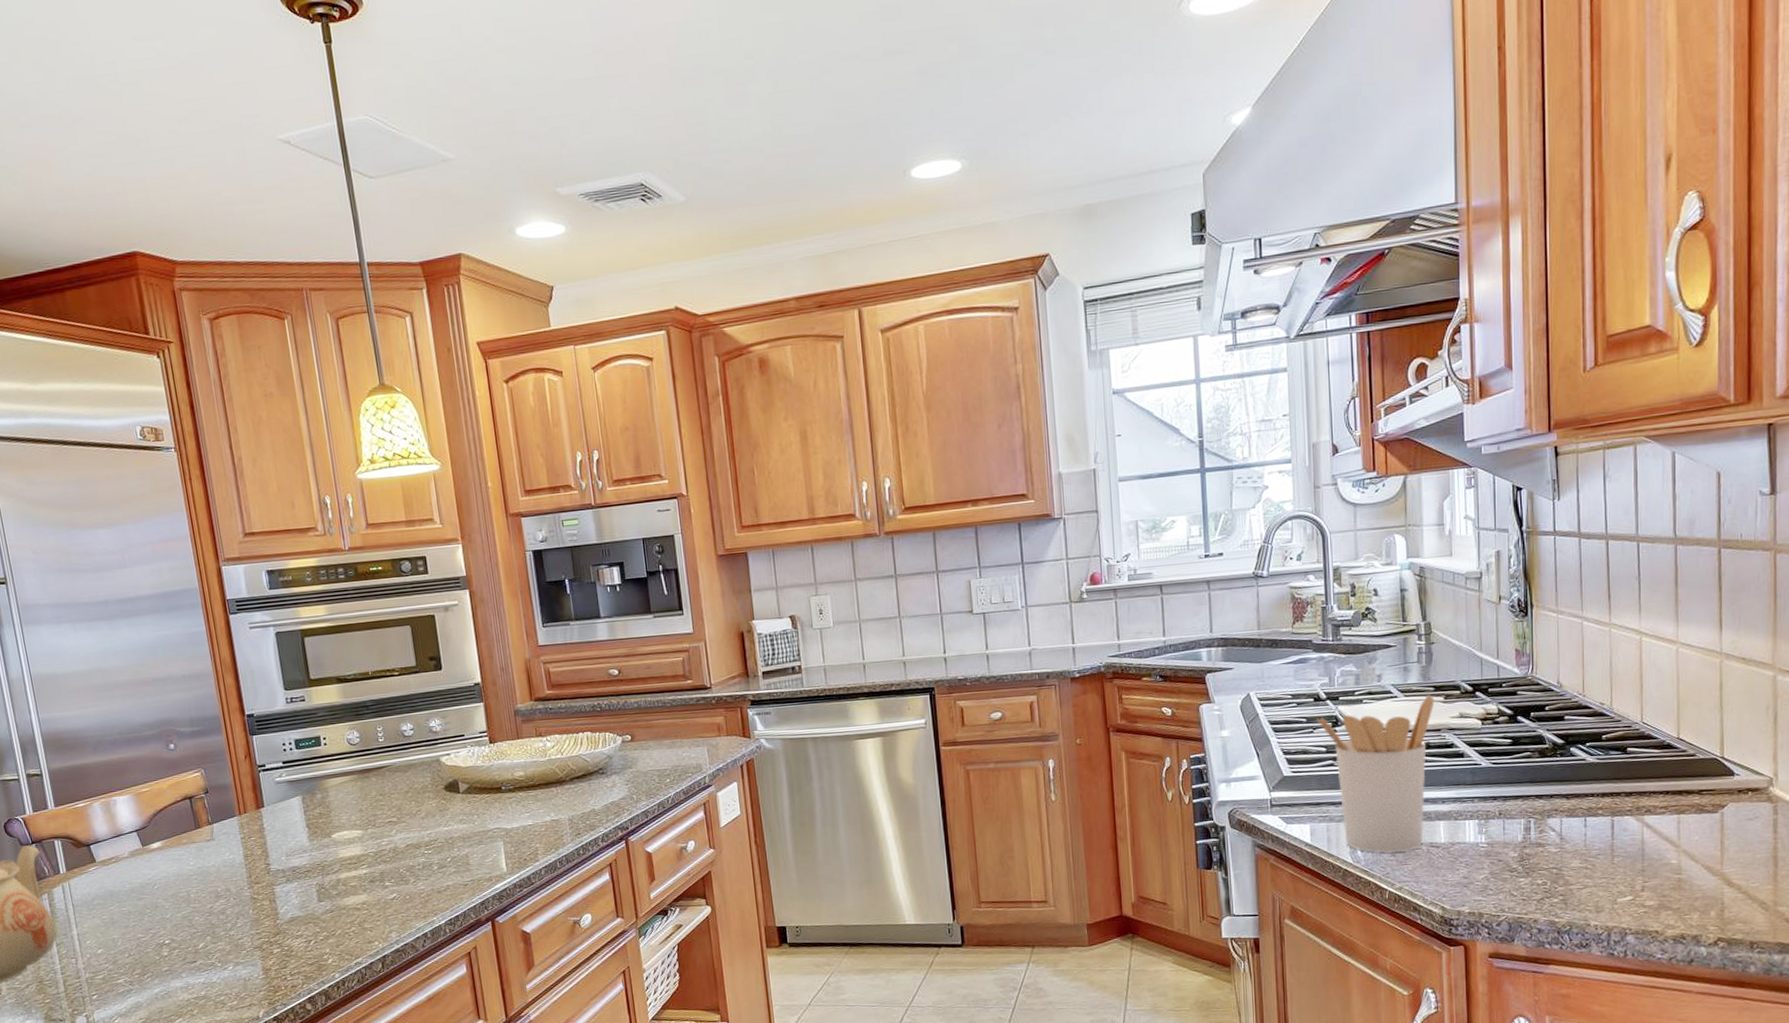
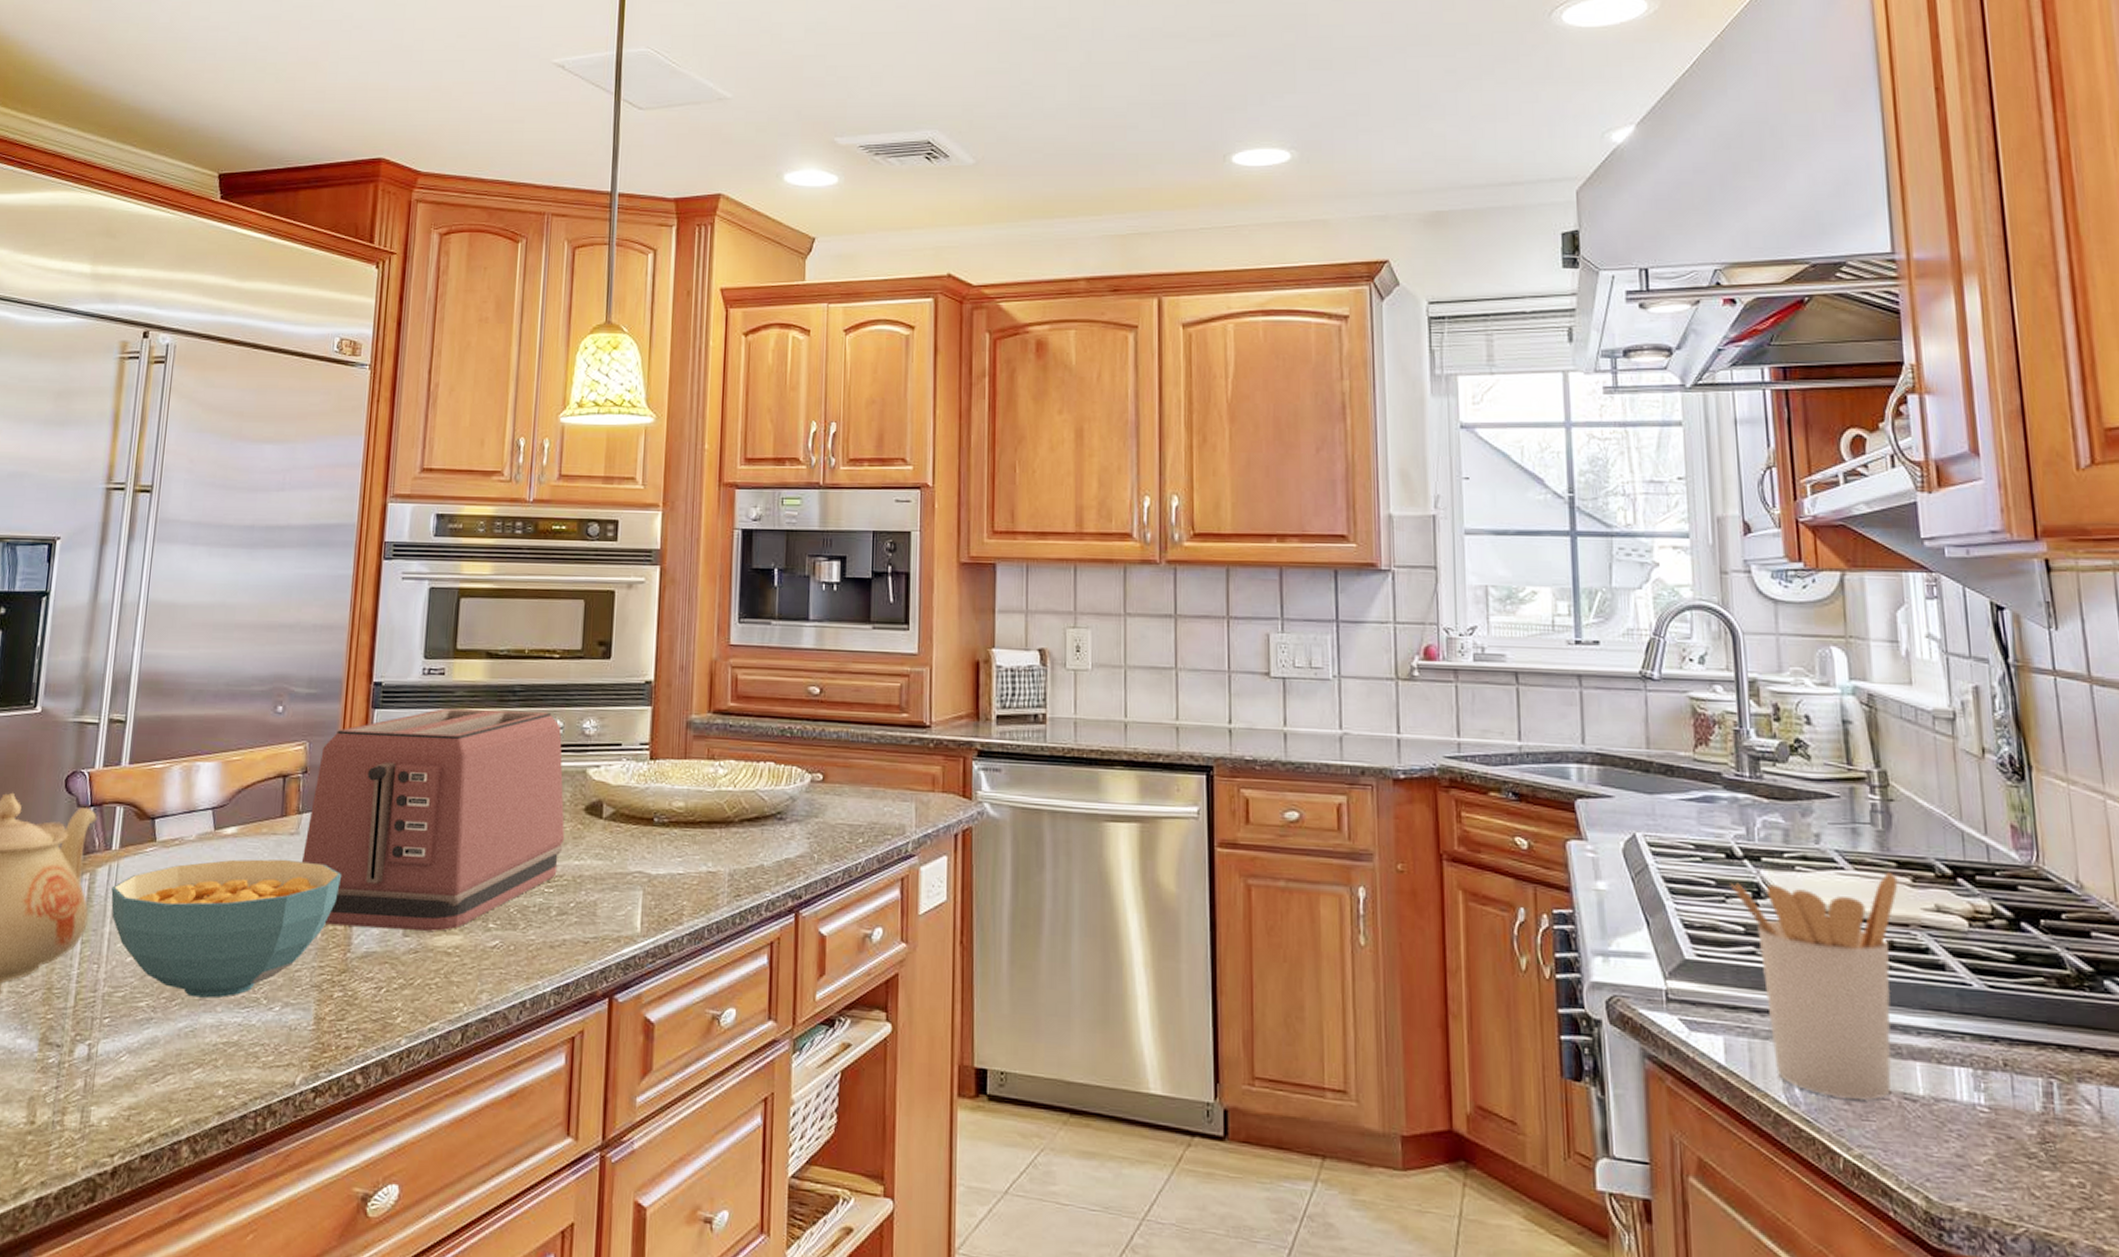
cereal bowl: none [69,859,259,970] -> present [111,859,342,999]
toaster: none [216,718,433,903] -> present [302,709,565,931]

